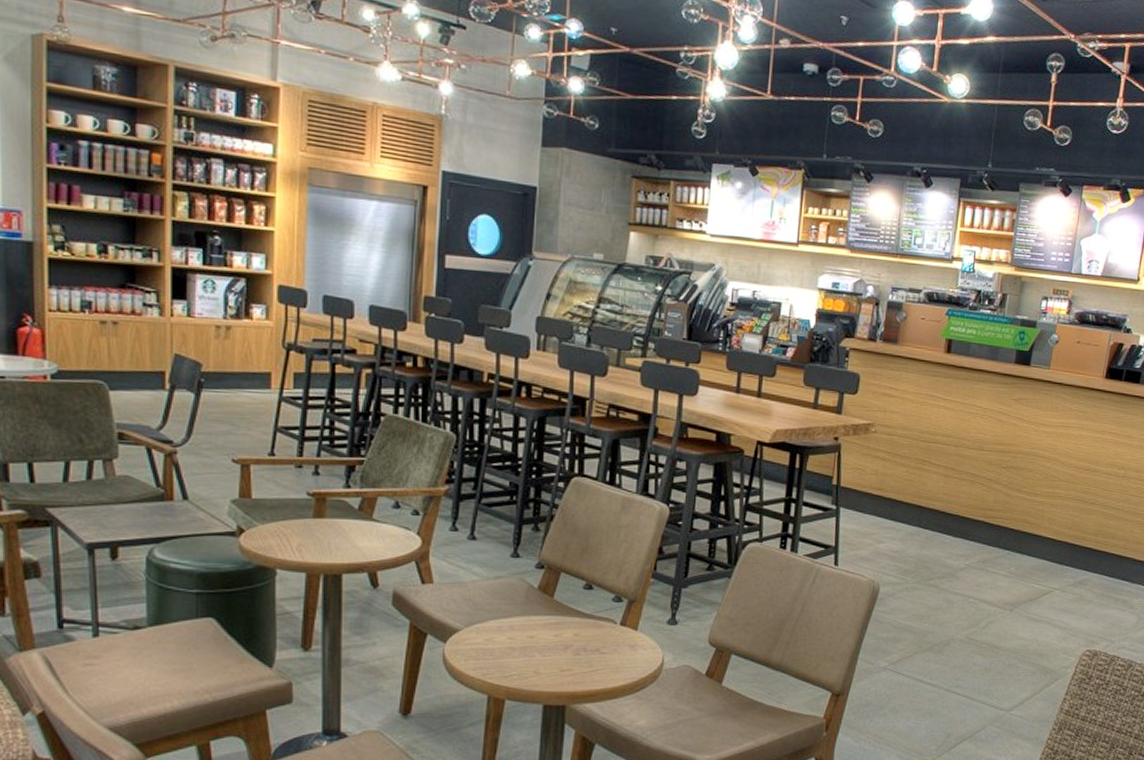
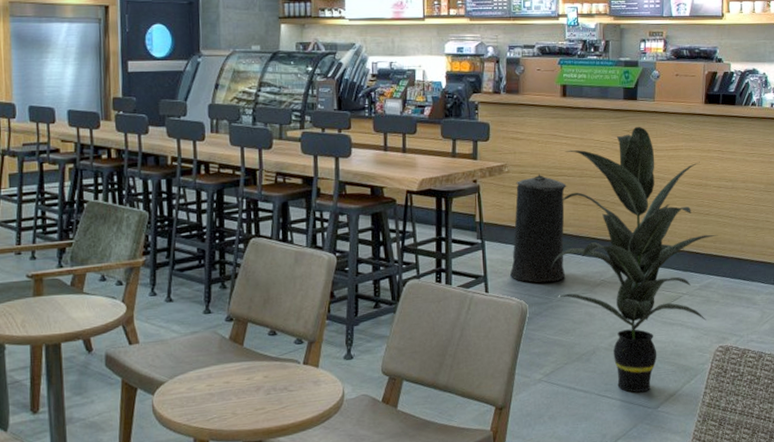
trash can: none [865,438,940,562] -> present [510,174,567,283]
indoor plant: none [910,395,1101,692] -> present [550,126,718,393]

